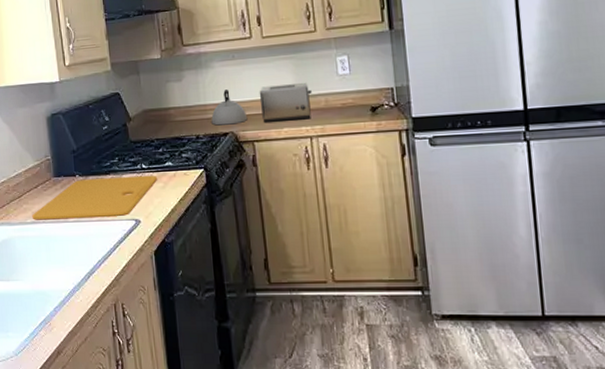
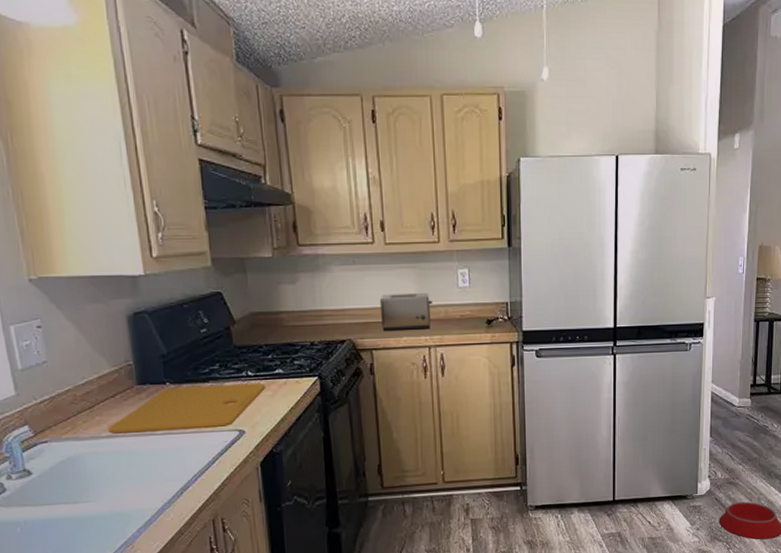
kettle: present [211,89,248,126] -> none [328,295,367,332]

